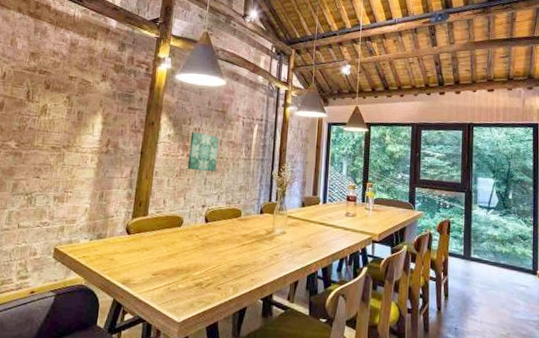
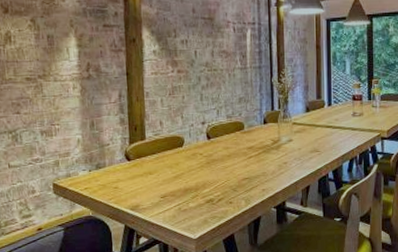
wall art: present [187,132,219,171] -> none [178,44,211,86]

